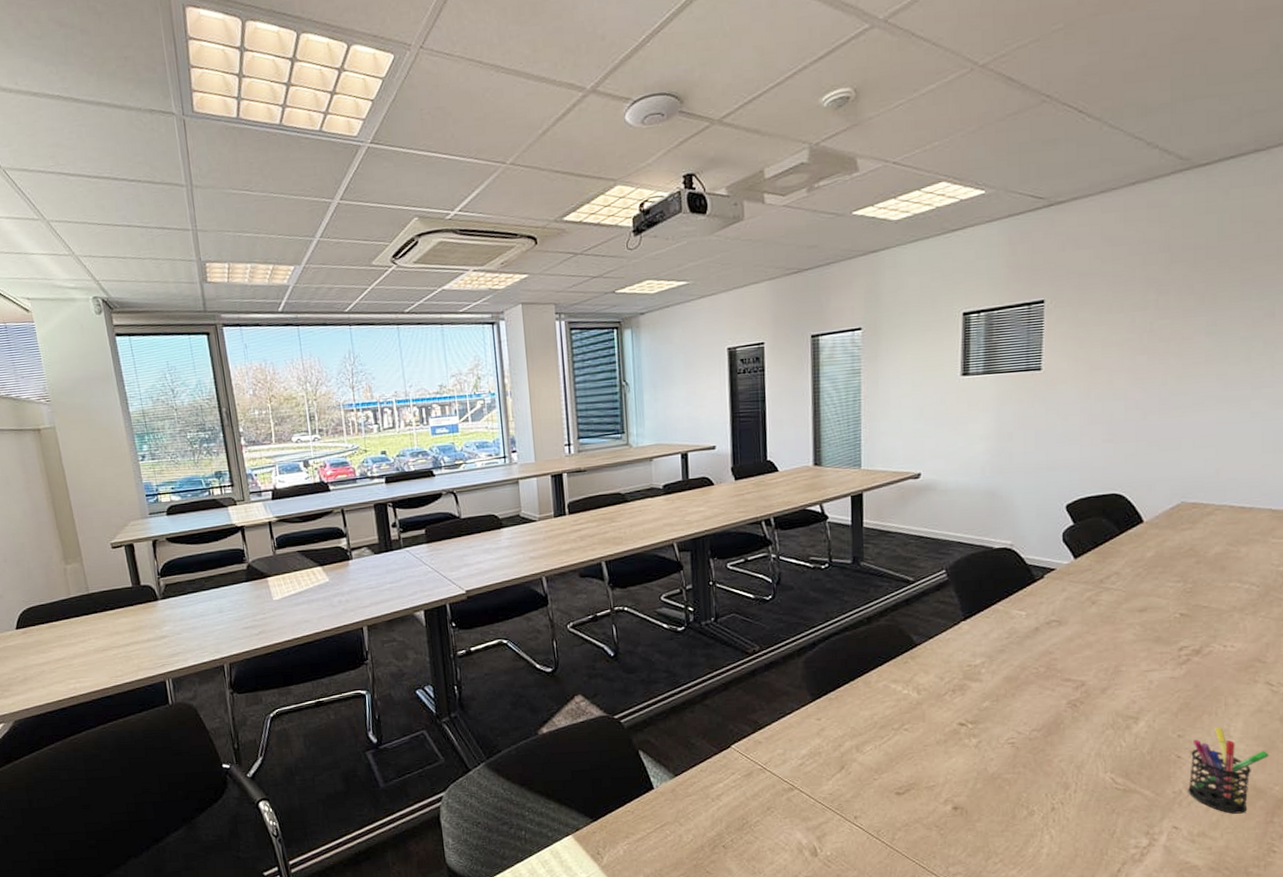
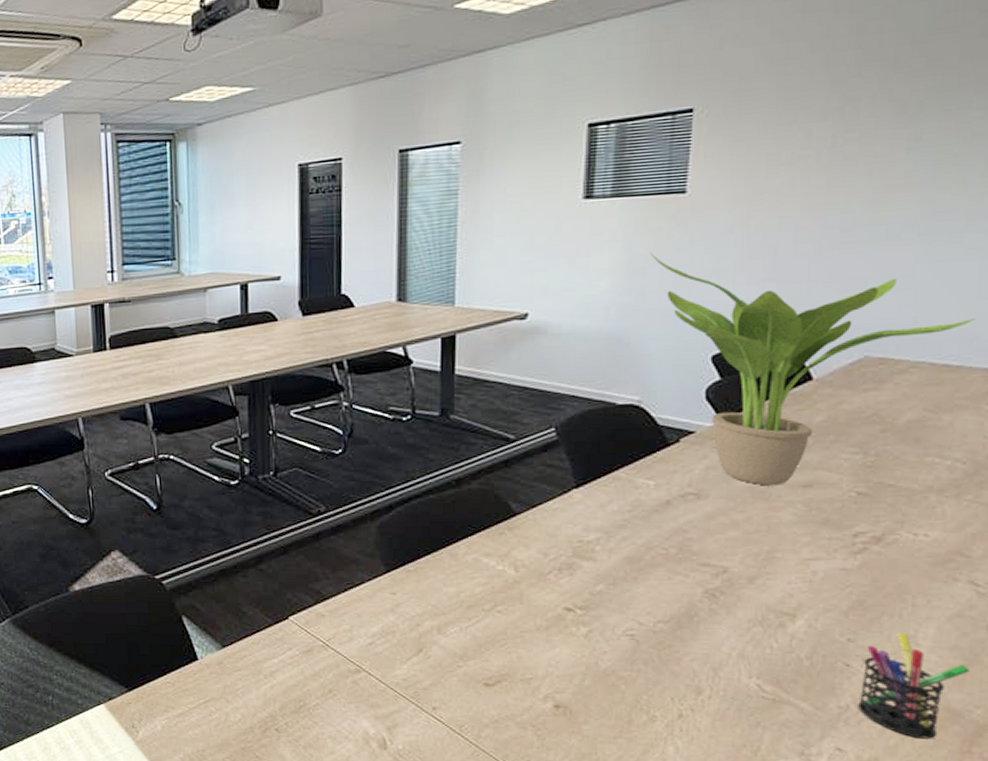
potted plant: none [1015,420,1261,612] -> present [650,253,975,486]

